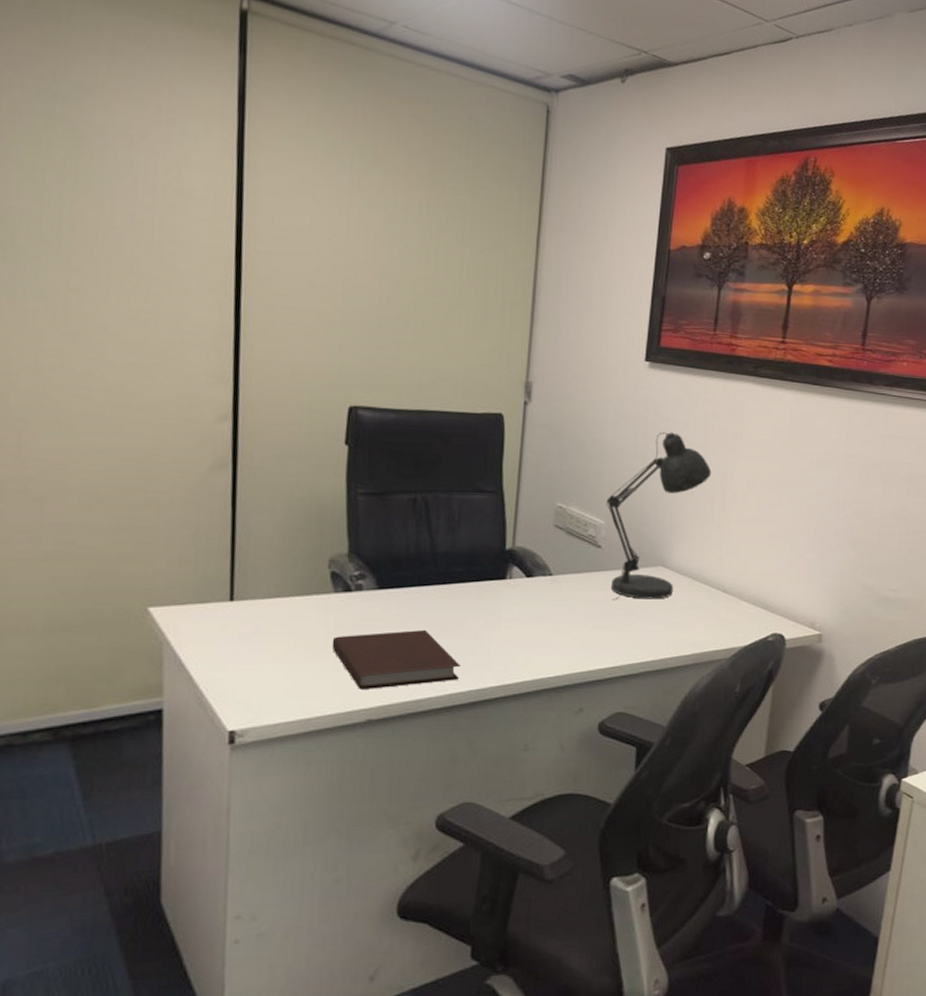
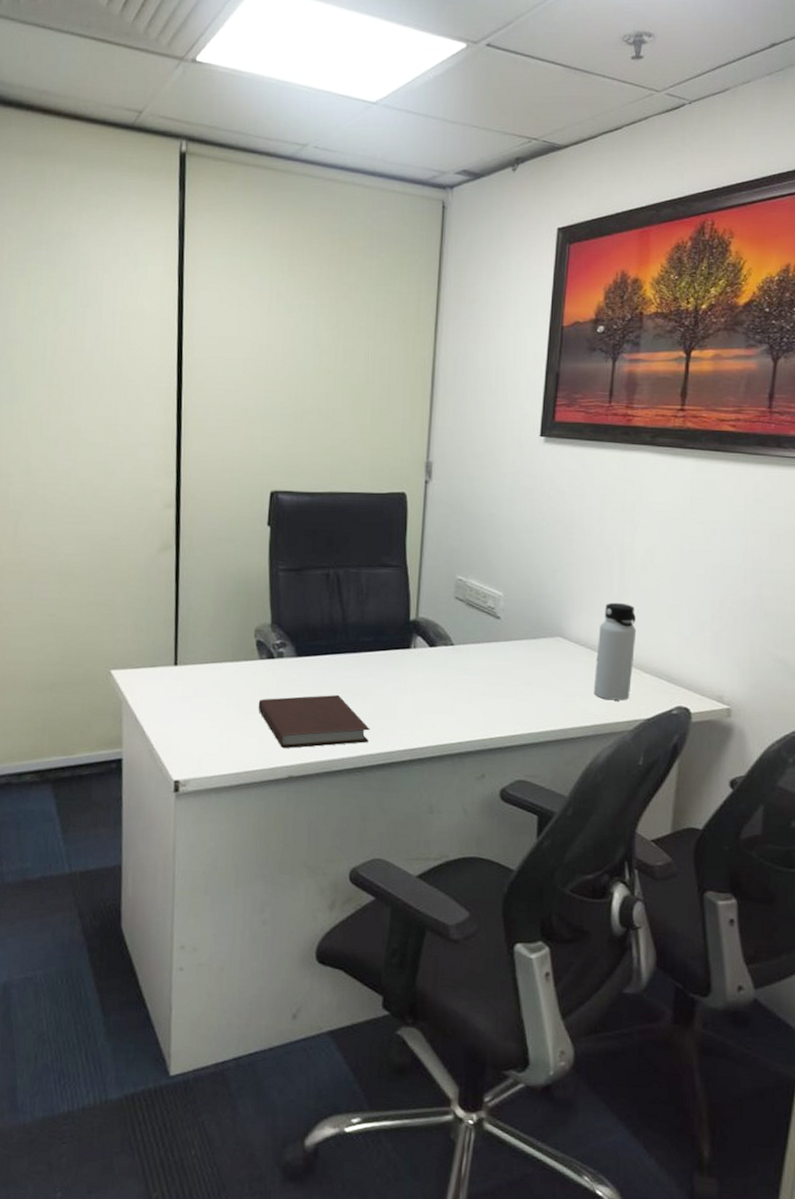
desk lamp: present [606,431,712,600] -> none [504,504,609,670]
water bottle: none [693,531,736,629] -> present [593,602,637,701]

